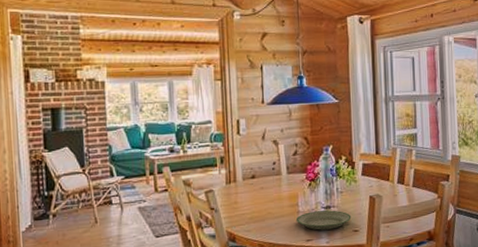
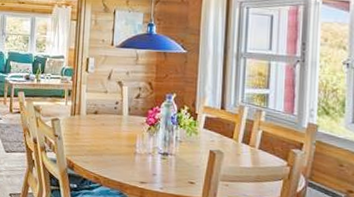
plate: present [297,210,352,231] -> none [133,155,189,177]

